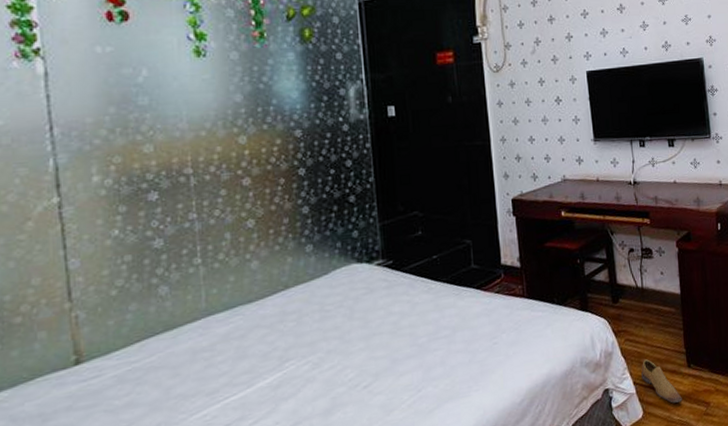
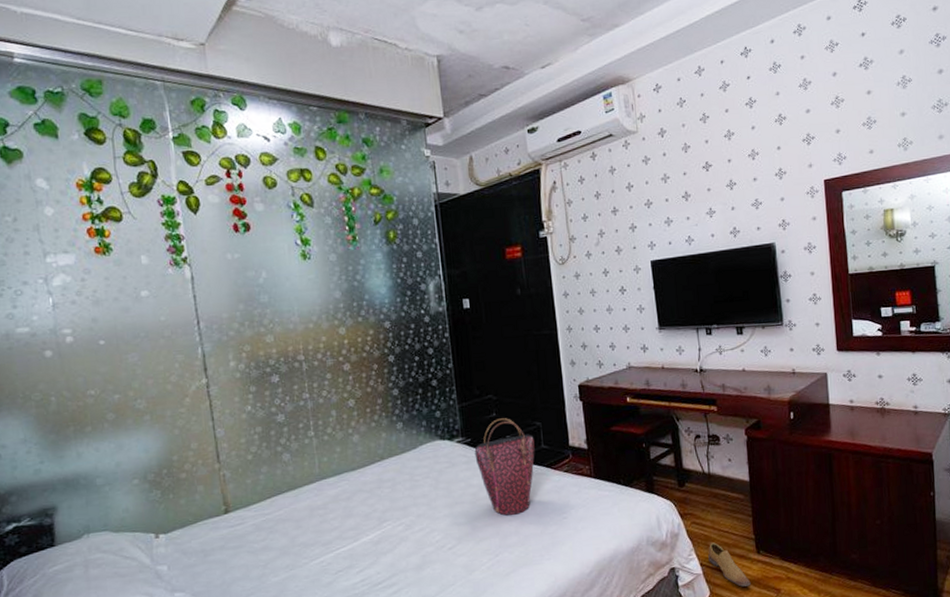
handbag: none [396,236,464,345] -> present [474,418,535,516]

